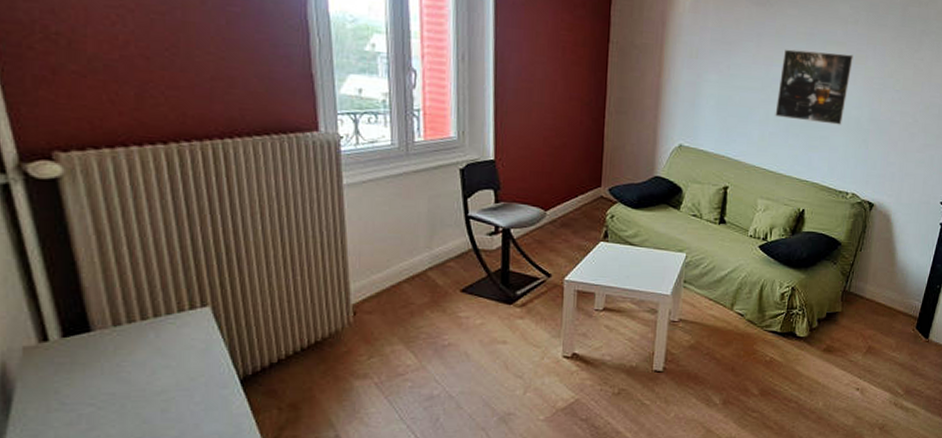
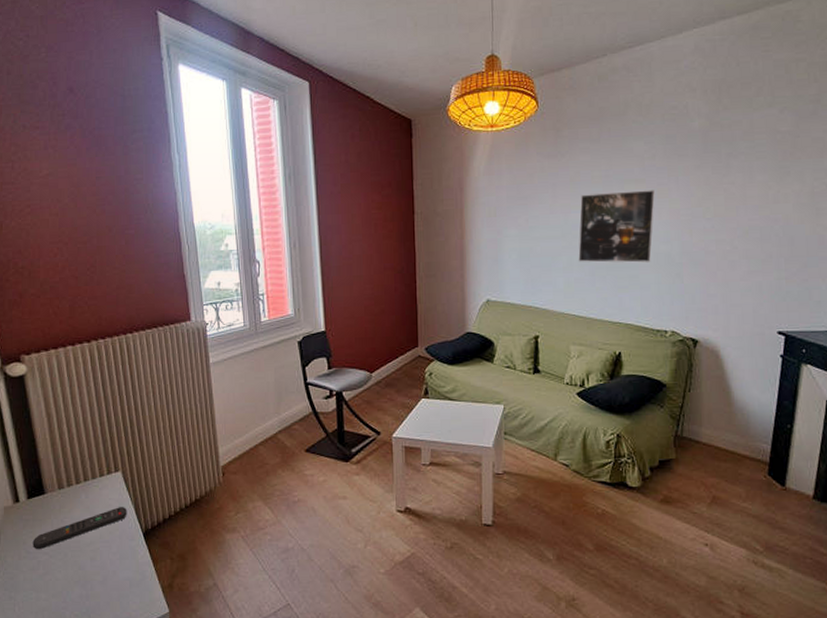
remote control: none [70,349,218,401] -> present [32,507,127,550]

